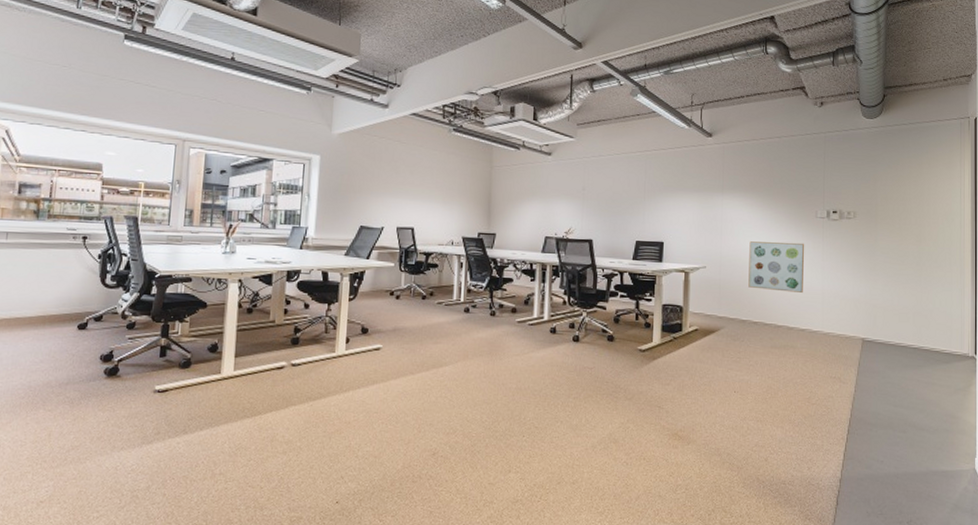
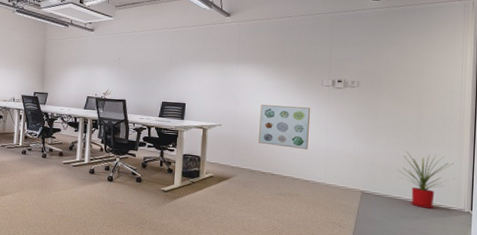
house plant: none [901,291,957,355] -> present [399,152,455,209]

